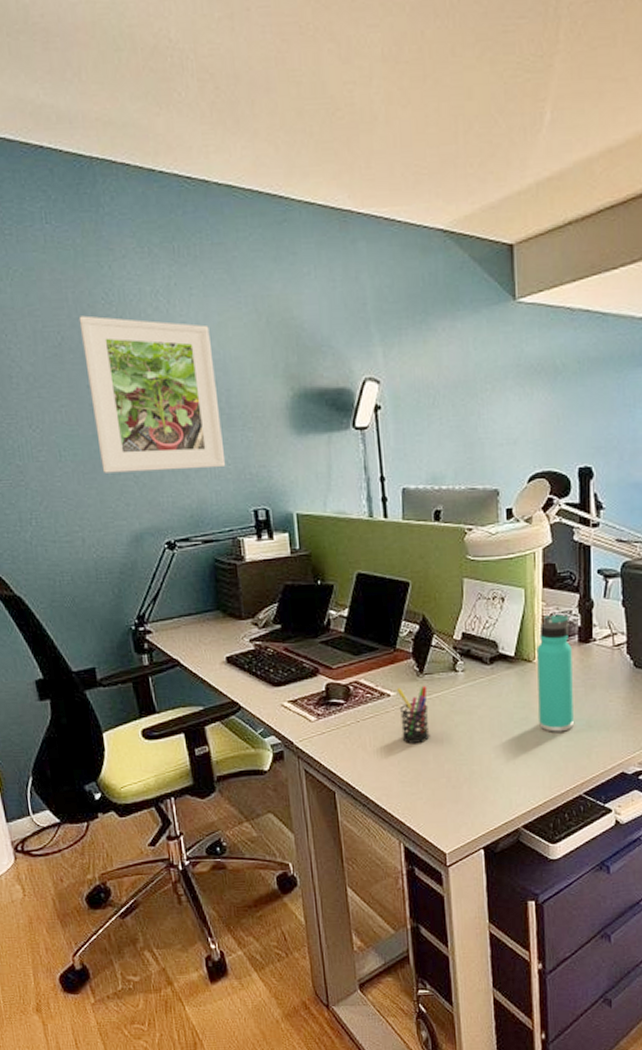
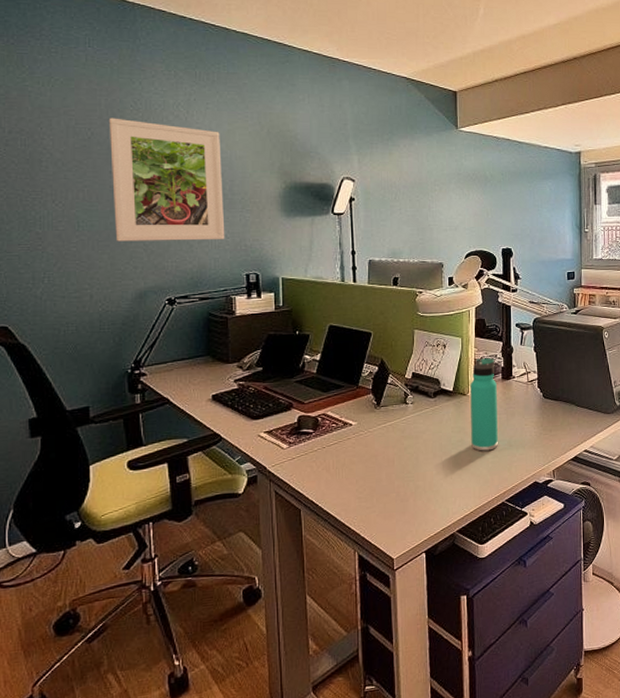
pen holder: present [396,685,430,743] -> none [357,415,384,465]

